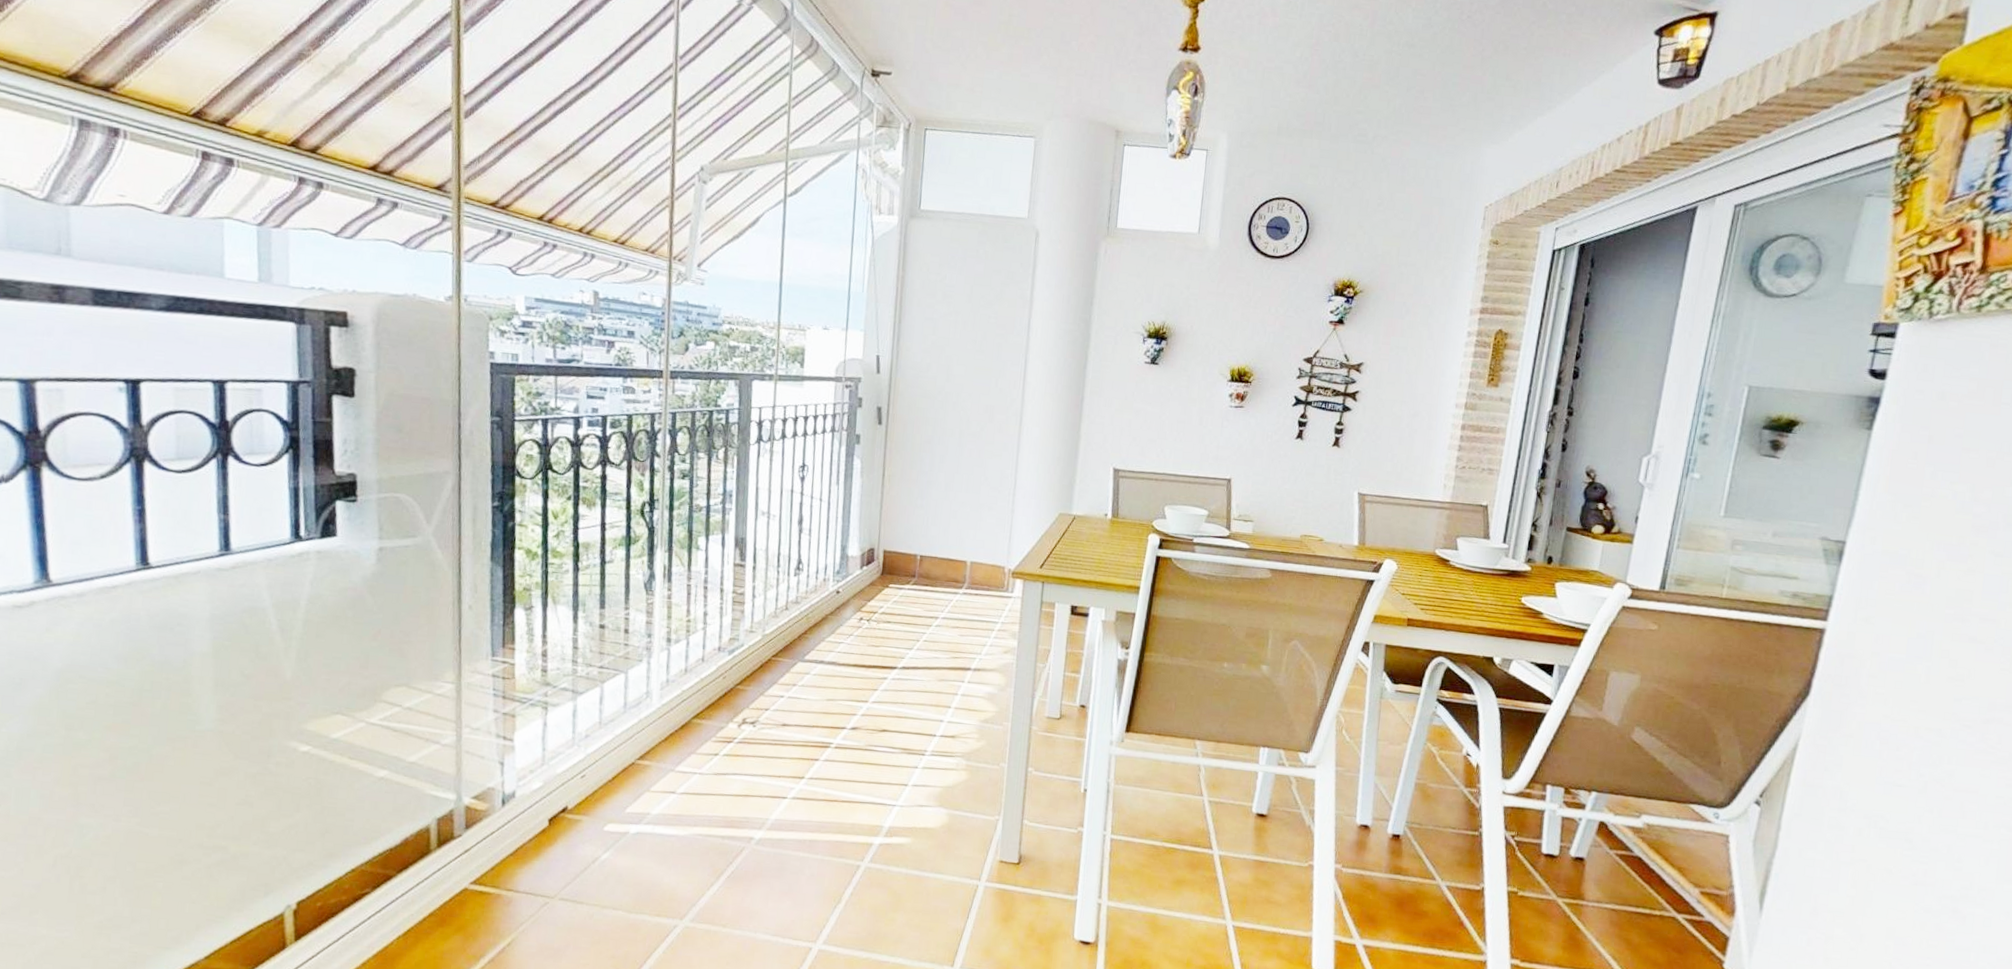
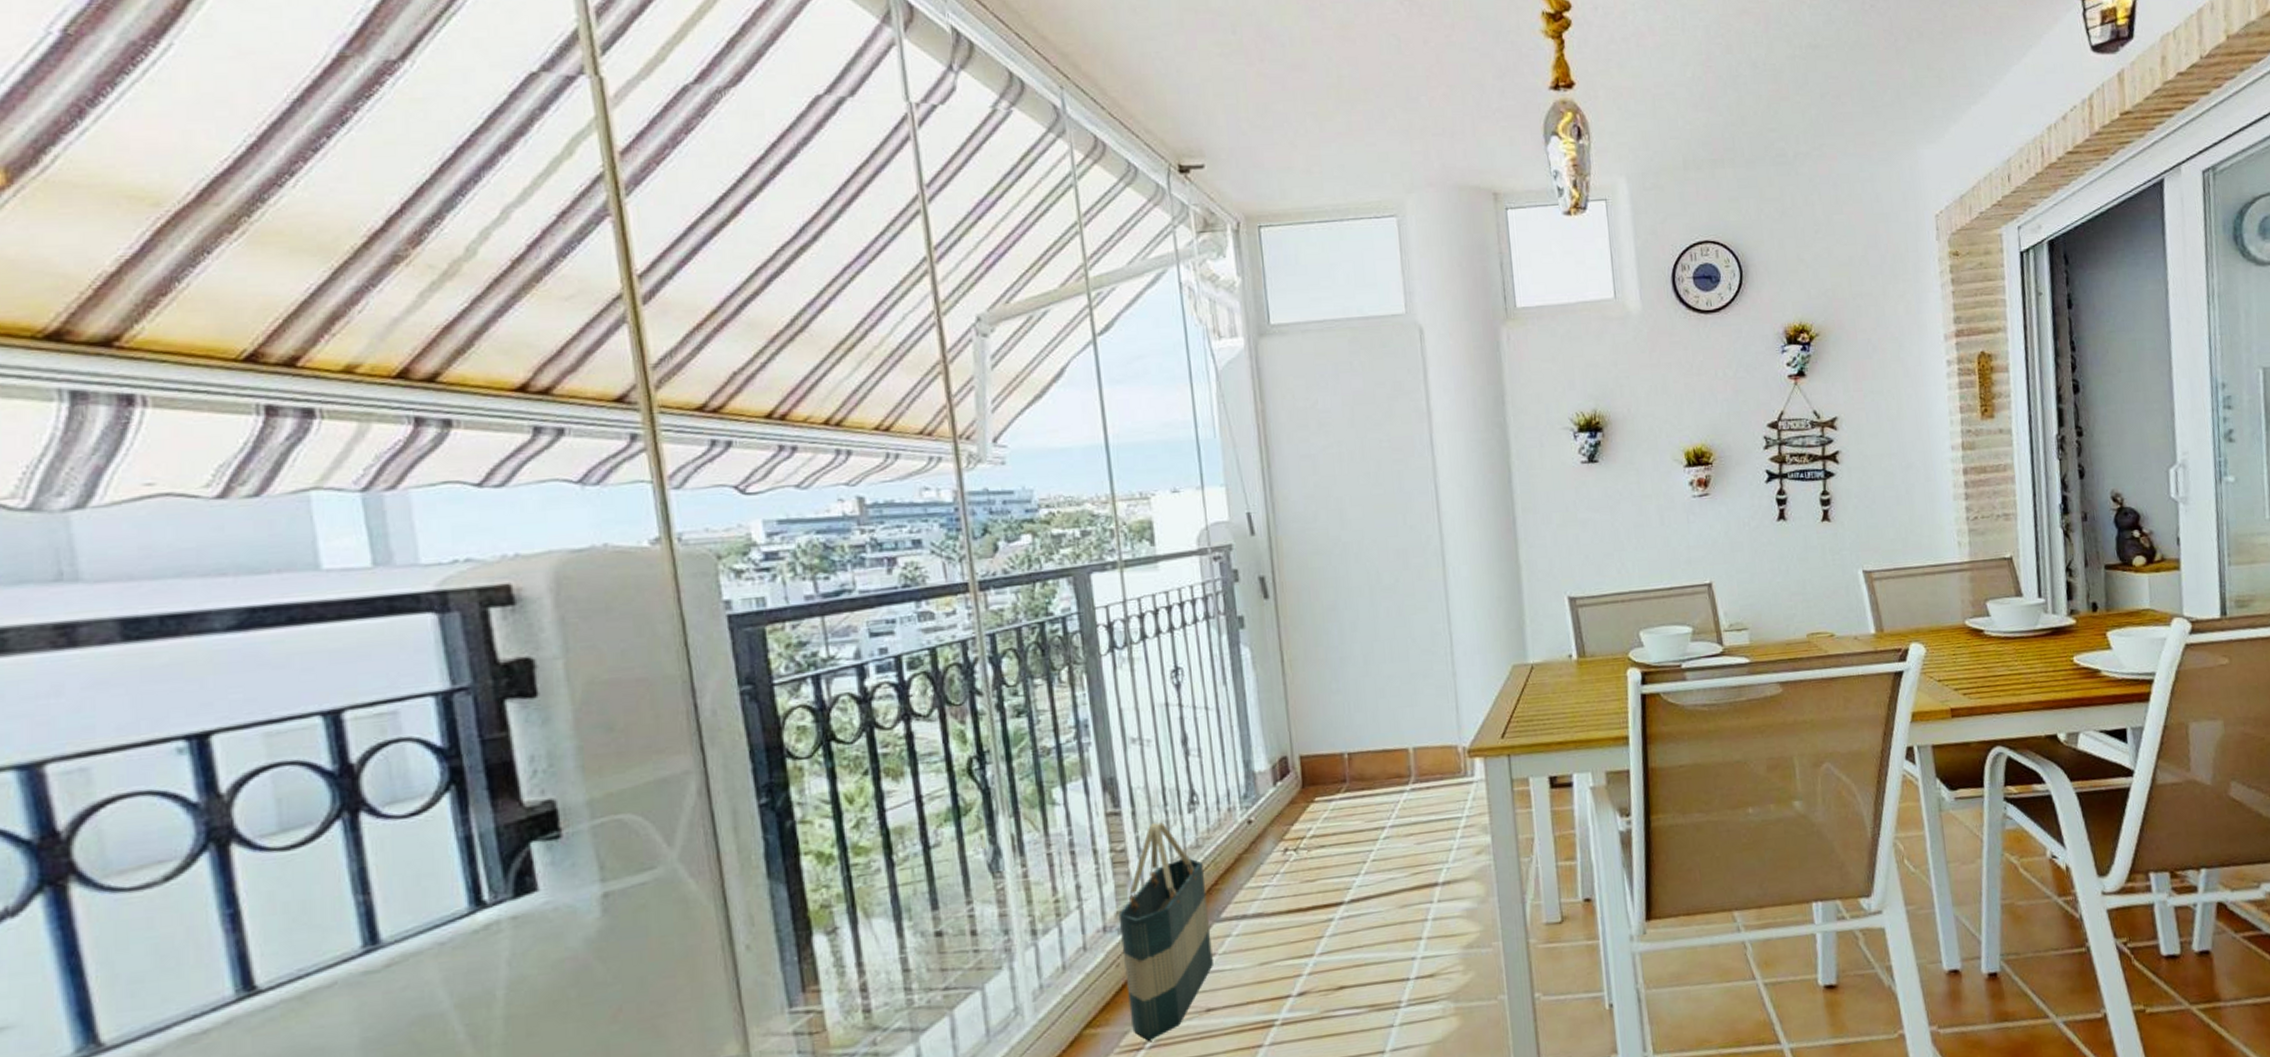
tote bag: none [727,578,798,738] -> present [1118,822,1213,1041]

